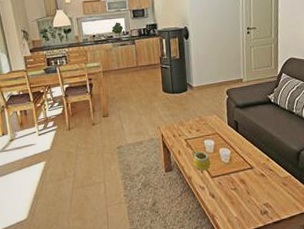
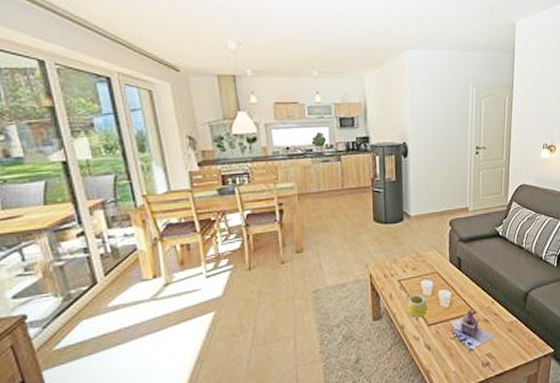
teapot: none [232,164,271,201] -> present [451,308,494,352]

